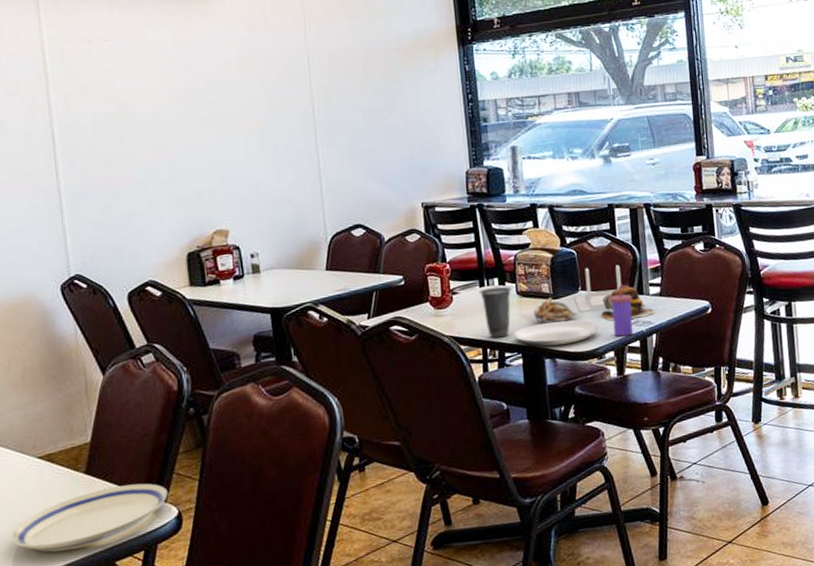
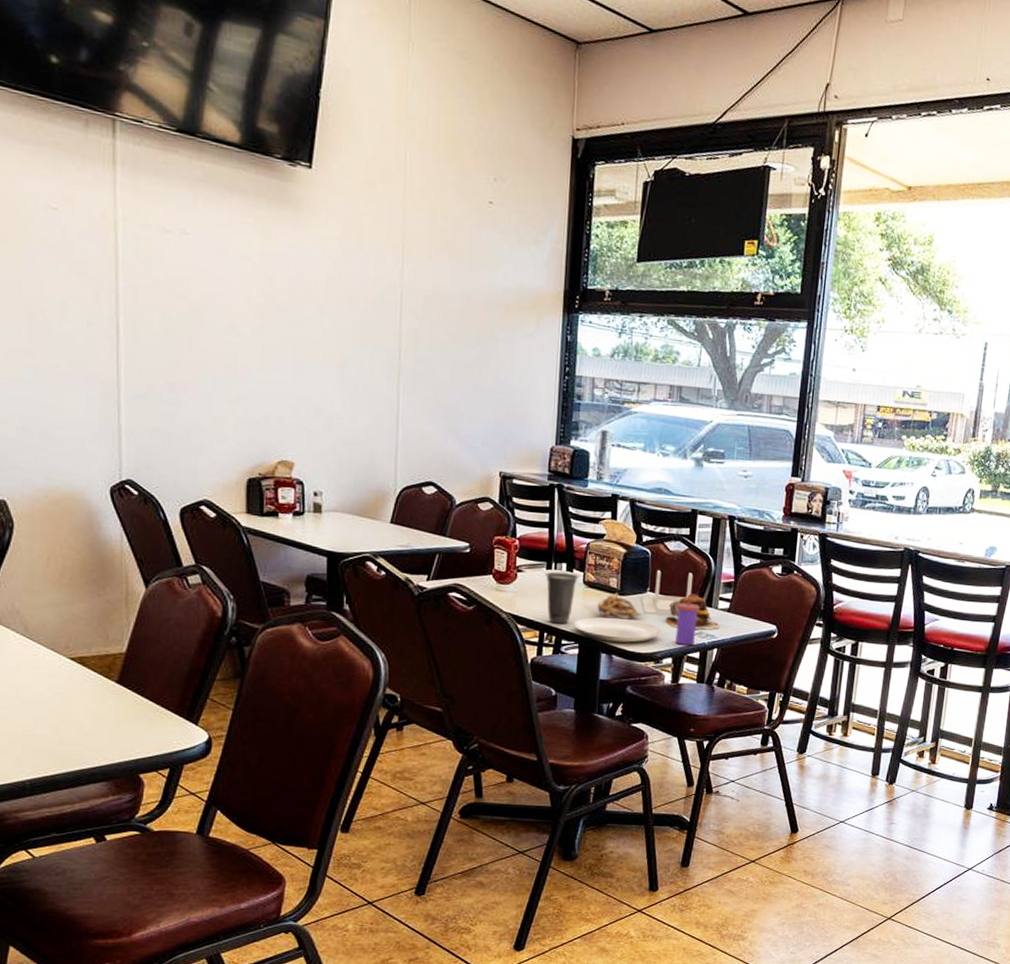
plate: present [11,483,168,553] -> none [35,701,200,756]

